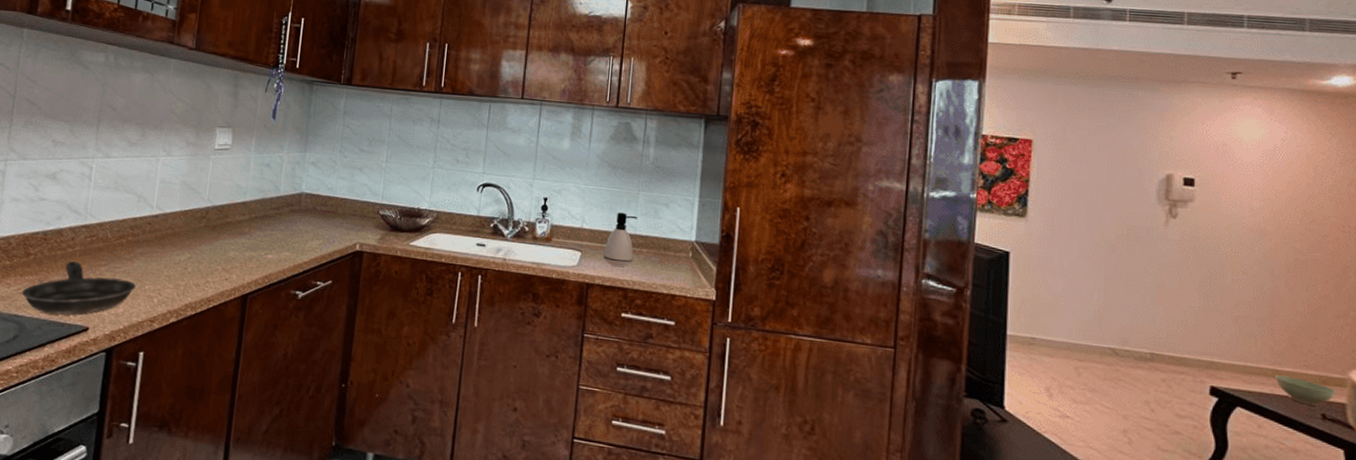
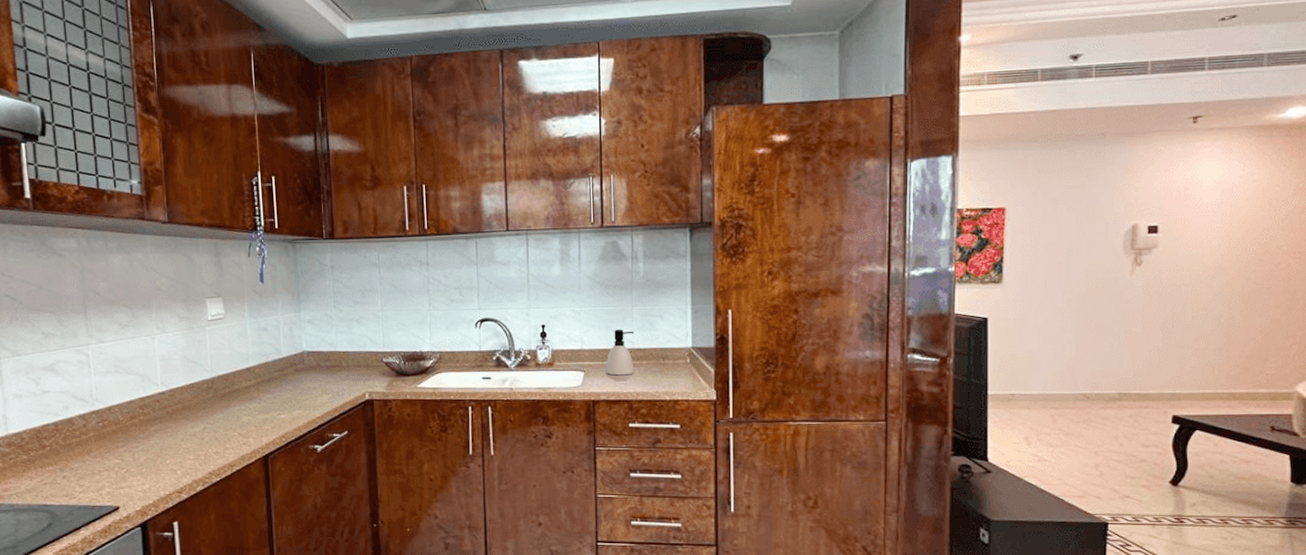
frying pan: present [22,261,136,315] -> none [46,446,157,499]
bowl: present [1274,375,1336,406] -> none [1229,397,1284,420]

